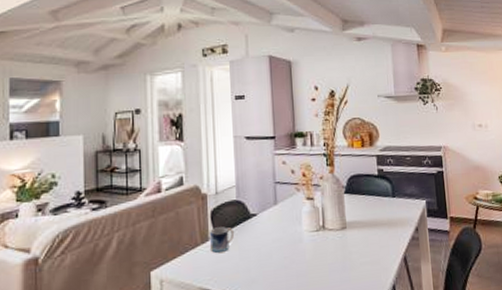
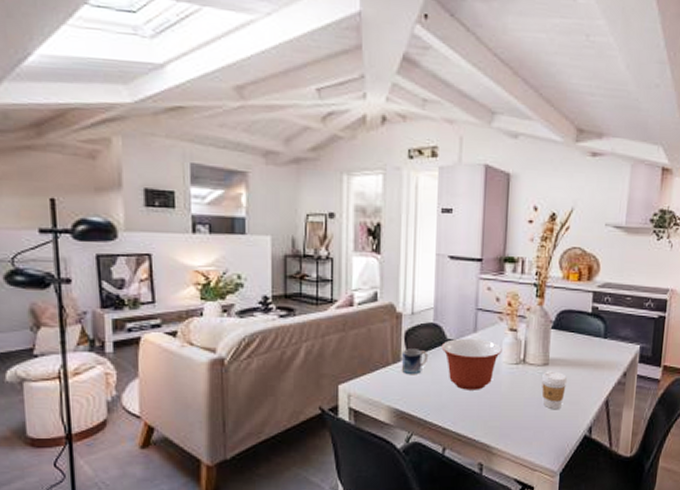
mixing bowl: none [245,210,302,262] -> present [441,338,502,390]
coffee cup: none [342,233,366,272] -> present [542,371,568,409]

